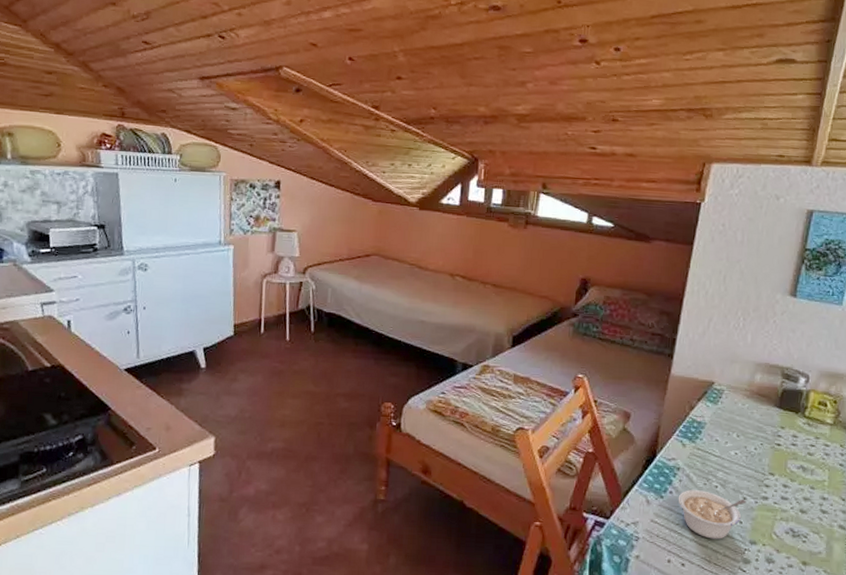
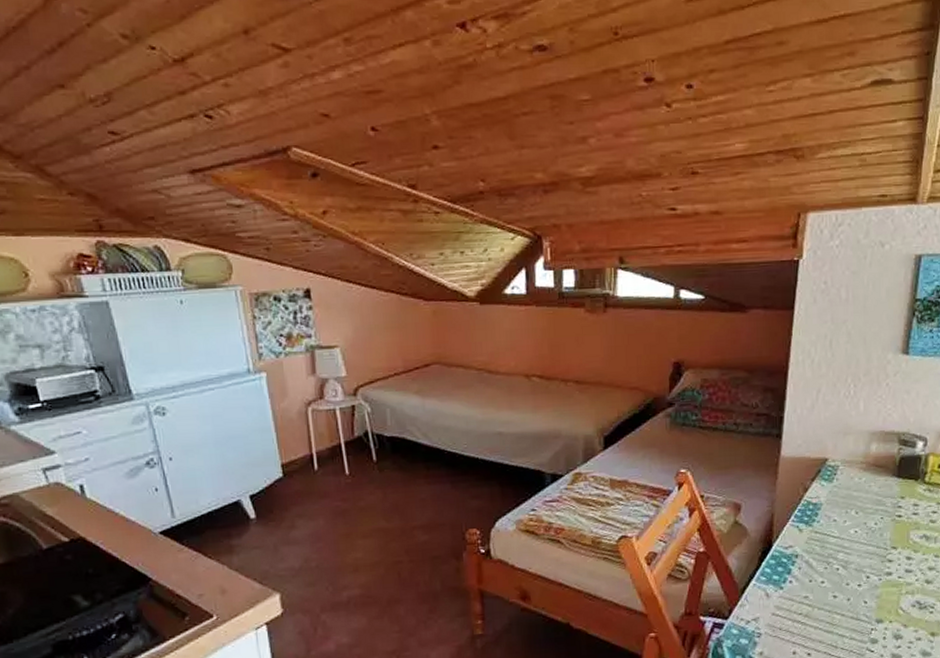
legume: present [678,490,746,539] -> none [798,575,869,624]

